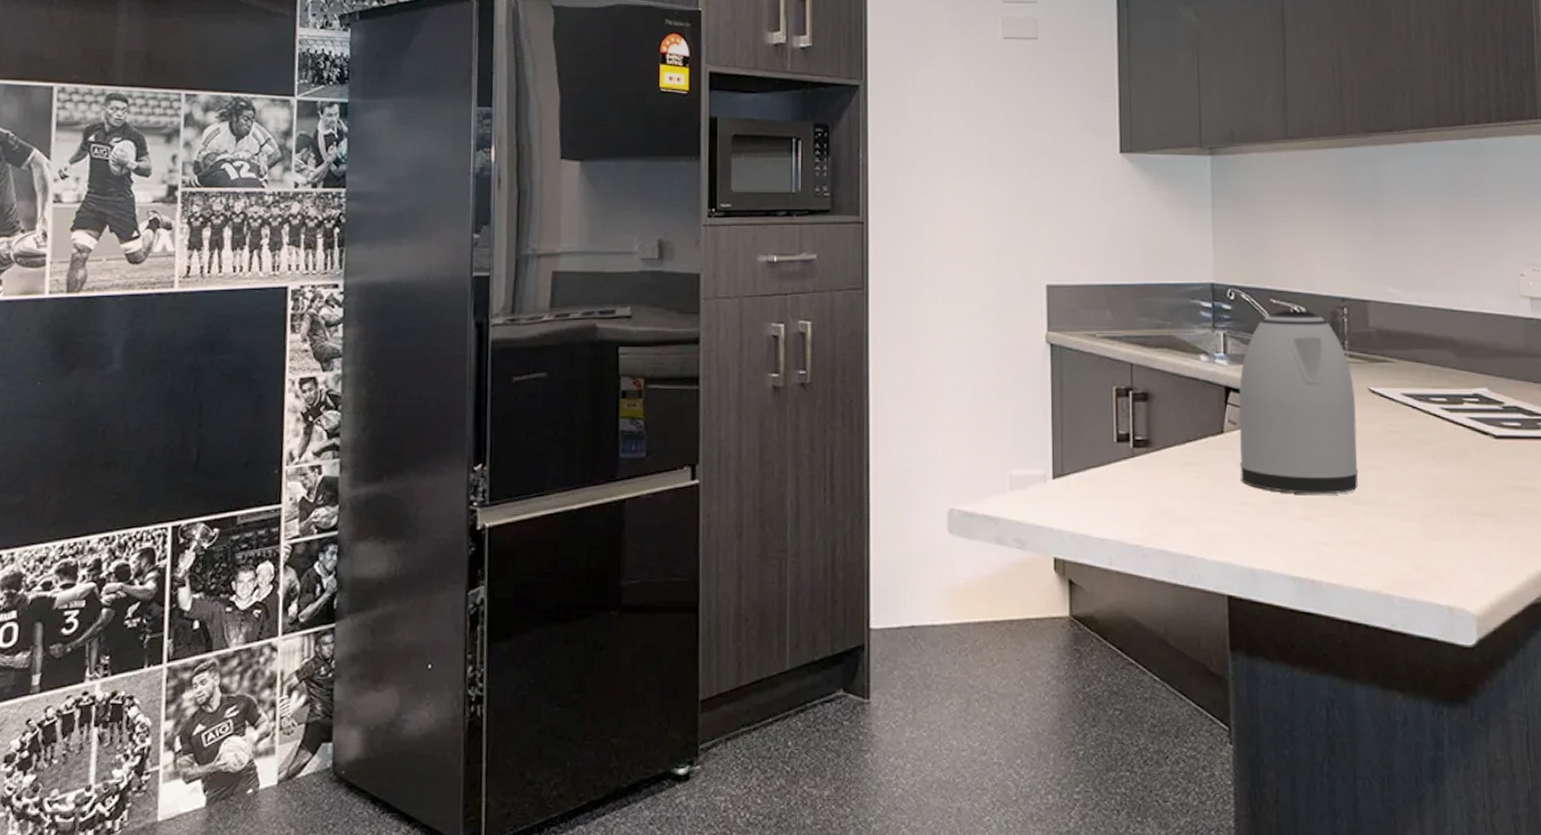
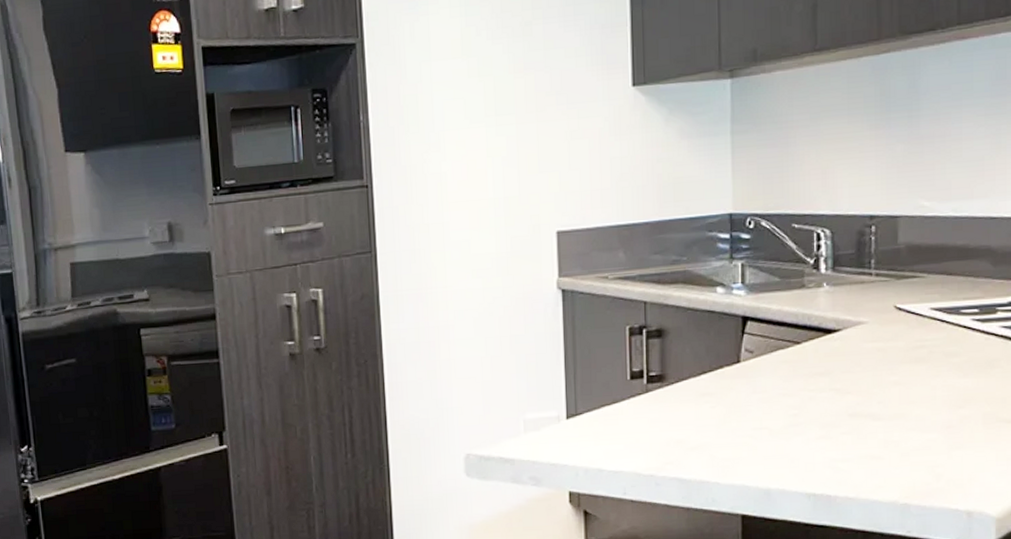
kettle: present [1238,310,1359,494] -> none [755,232,881,415]

